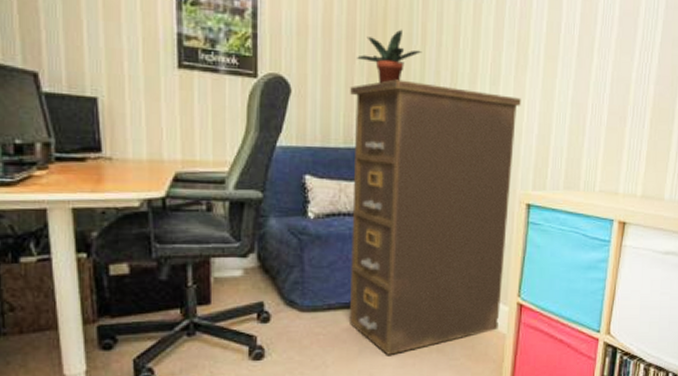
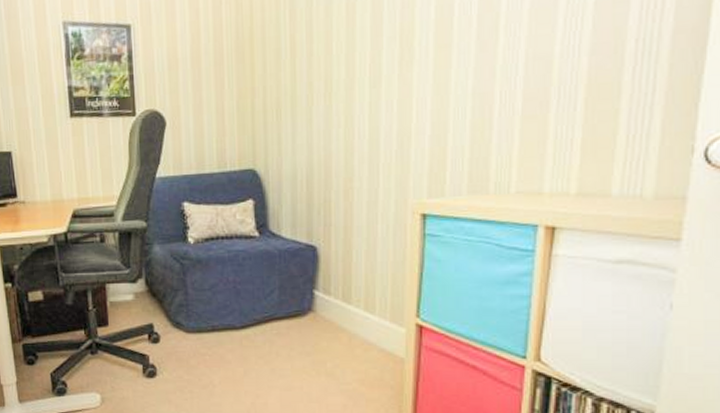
filing cabinet: present [350,79,521,355] -> none [221,97,408,377]
potted plant: present [357,29,422,83] -> none [226,46,292,104]

